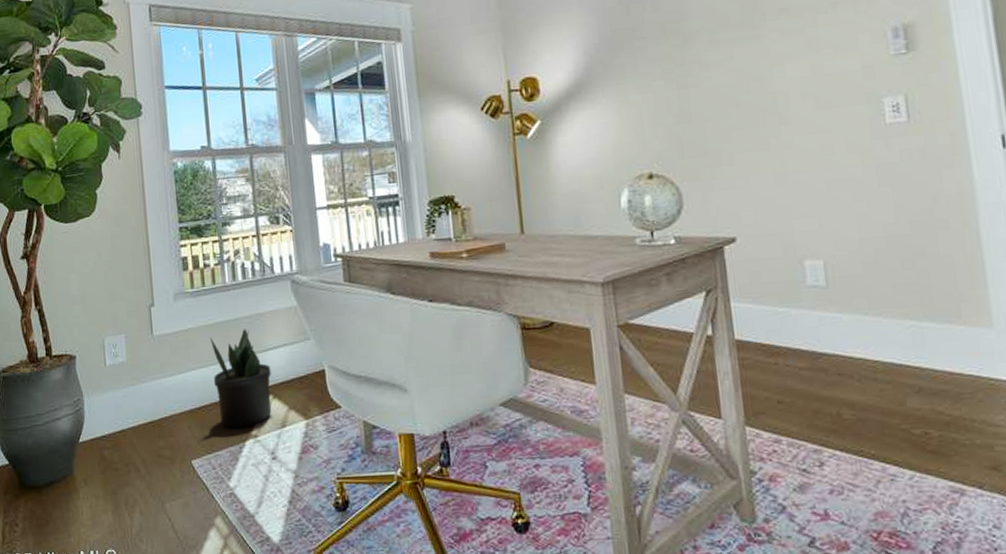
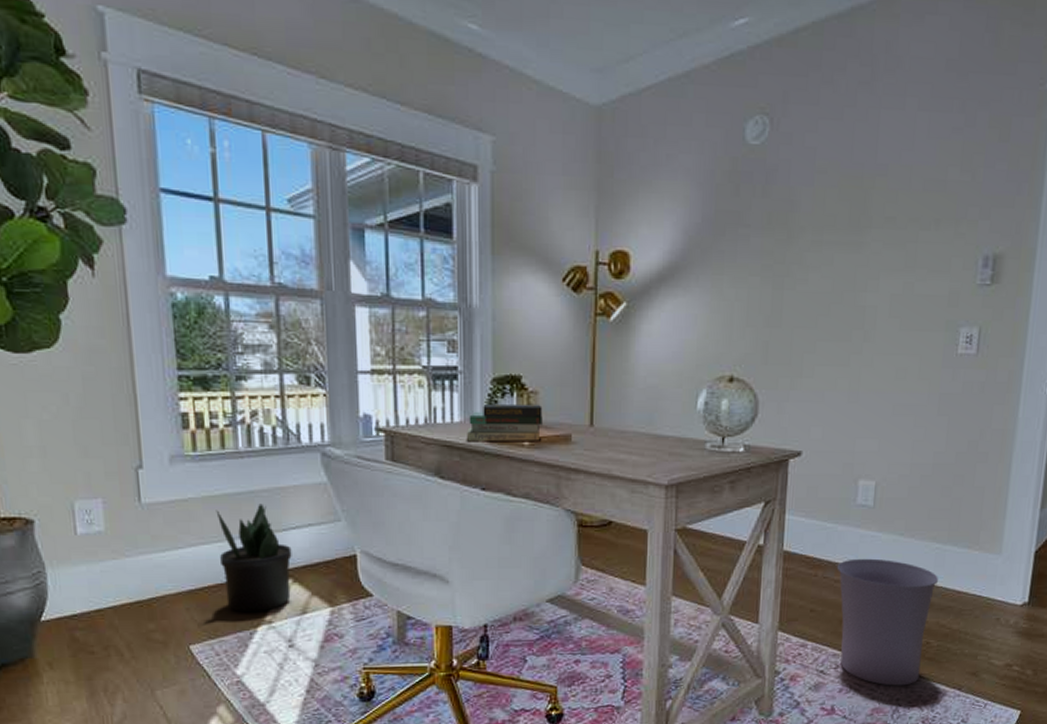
books: none [411,219,477,258] -> present [467,403,543,441]
waste bin: none [798,341,925,485] -> present [836,558,938,686]

